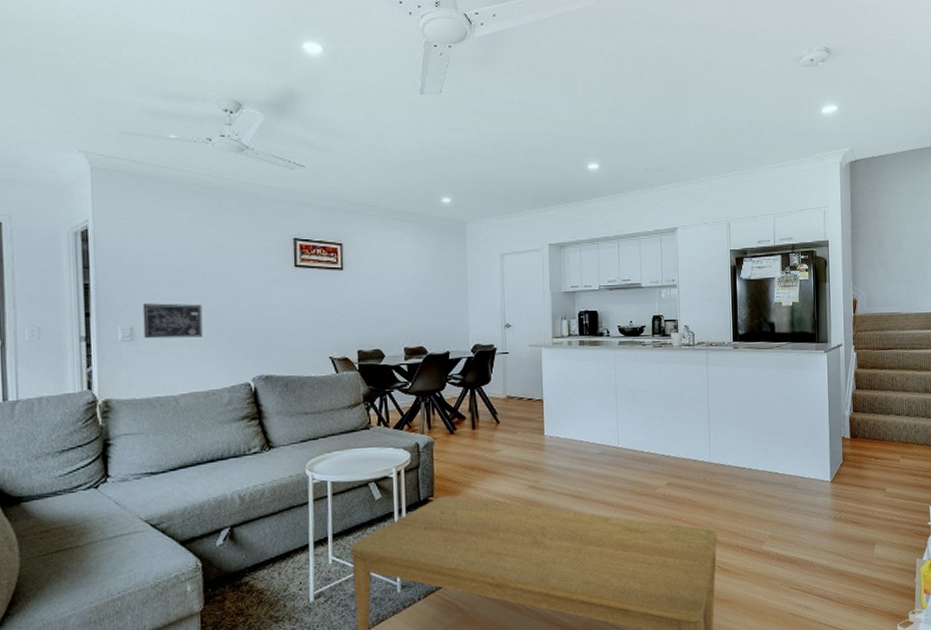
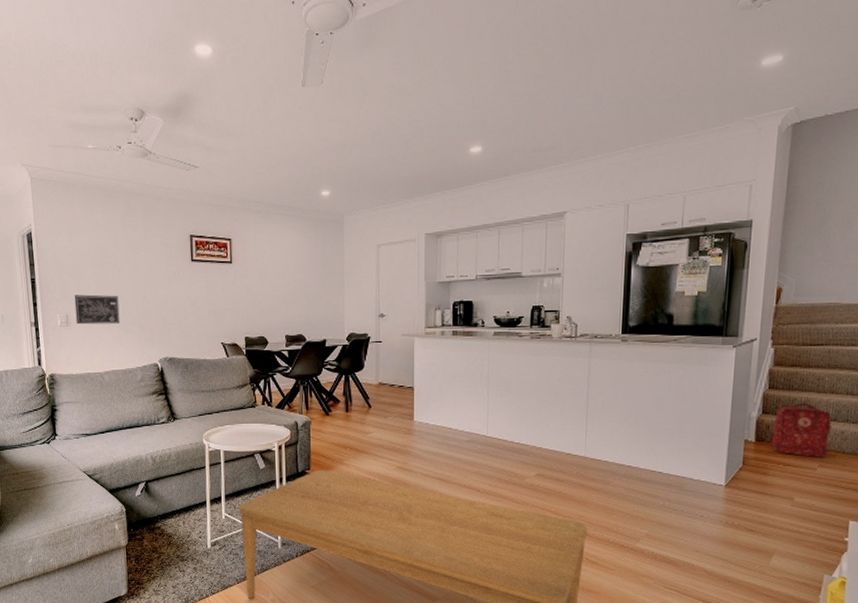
backpack: none [861,400,907,450] -> present [770,402,832,457]

